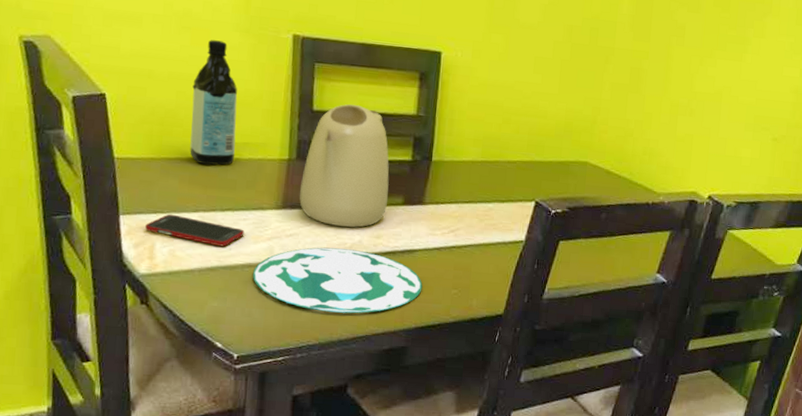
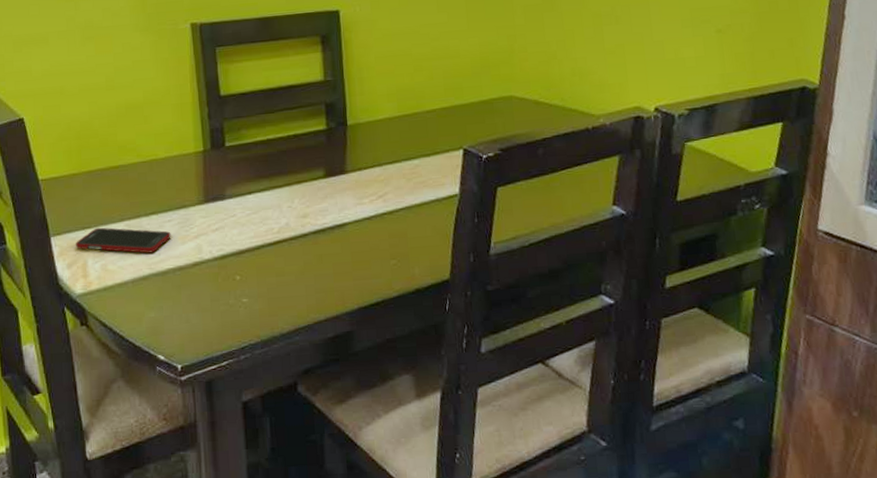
water bottle: present [190,40,238,165] -> none [102,44,152,172]
plate: present [253,247,423,314] -> none [185,233,359,306]
kettle: present [299,104,389,228] -> none [219,82,309,212]

